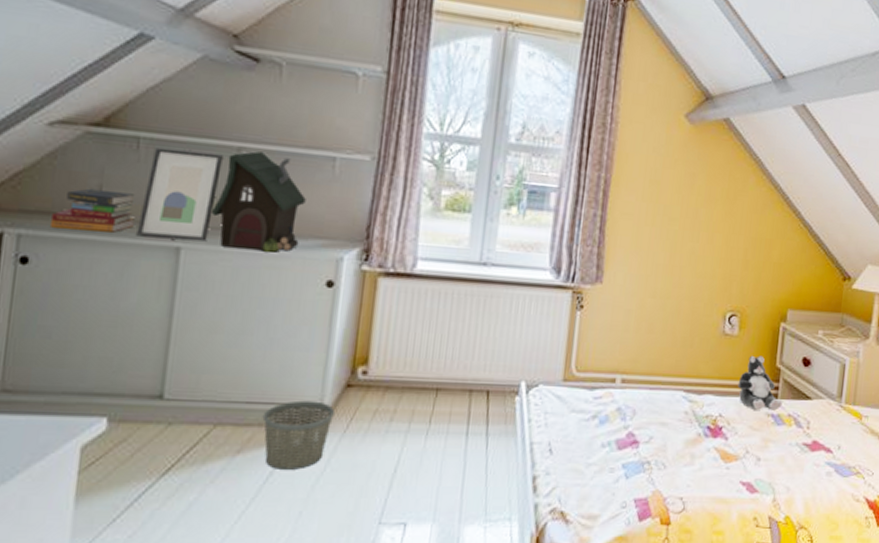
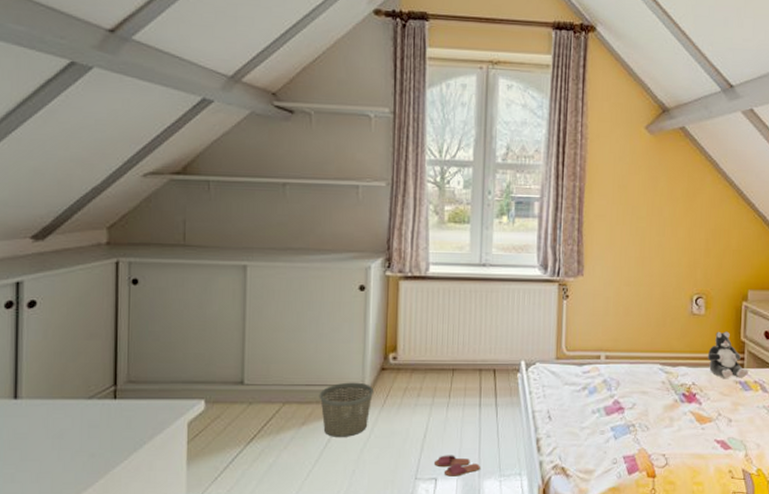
books: present [49,188,135,234] -> none [150,223,211,258]
picture frame: present [136,147,225,242] -> none [214,188,274,260]
dollhouse: present [210,151,306,254] -> none [267,185,338,266]
slippers: none [405,494,462,521] -> present [435,455,480,477]

